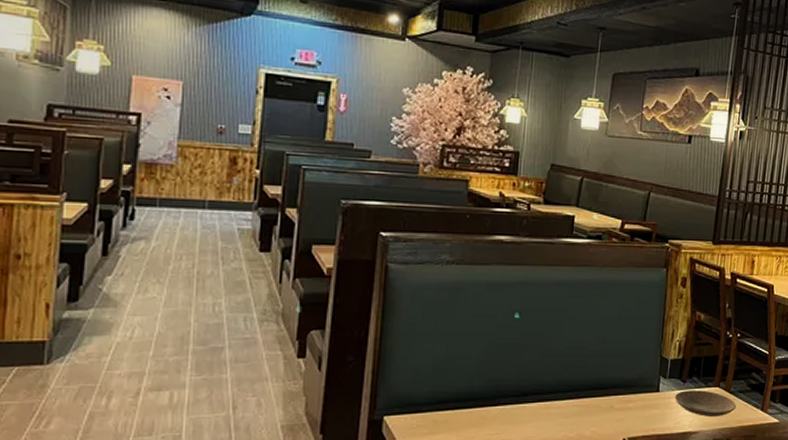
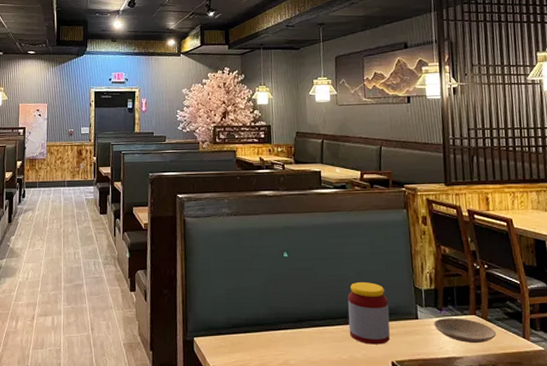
jar: none [580,350,630,420] -> present [348,282,390,345]

